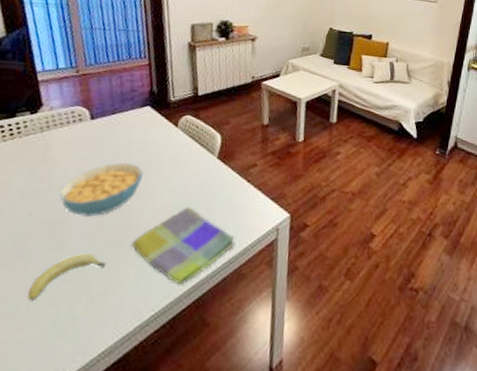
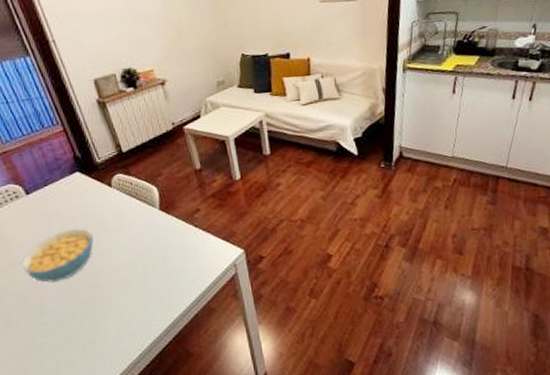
fruit: present [28,253,105,301] -> none [26,312,85,358]
dish towel: present [131,206,236,285] -> none [103,258,199,327]

